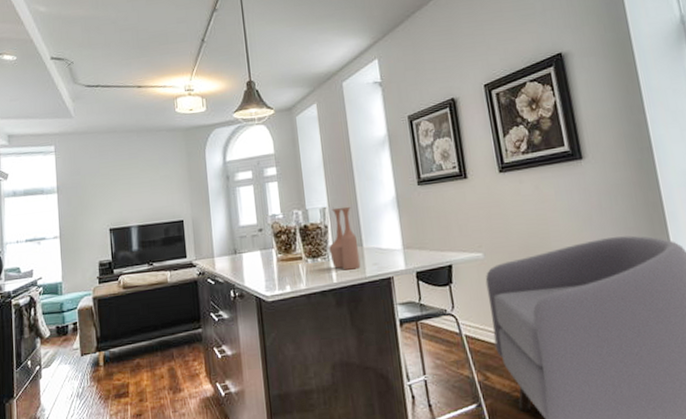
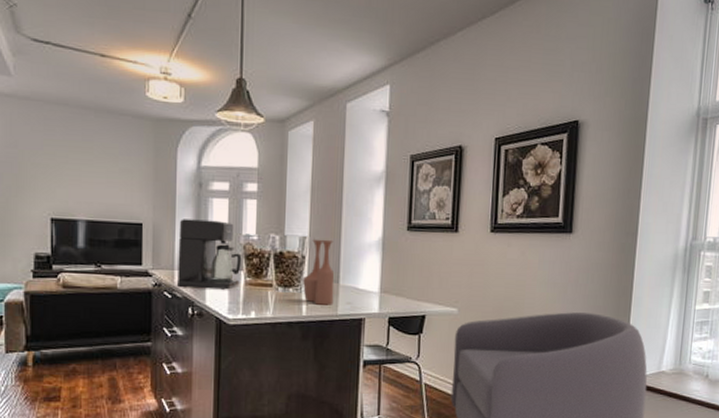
coffee maker: none [213,206,273,274] -> present [176,219,242,290]

